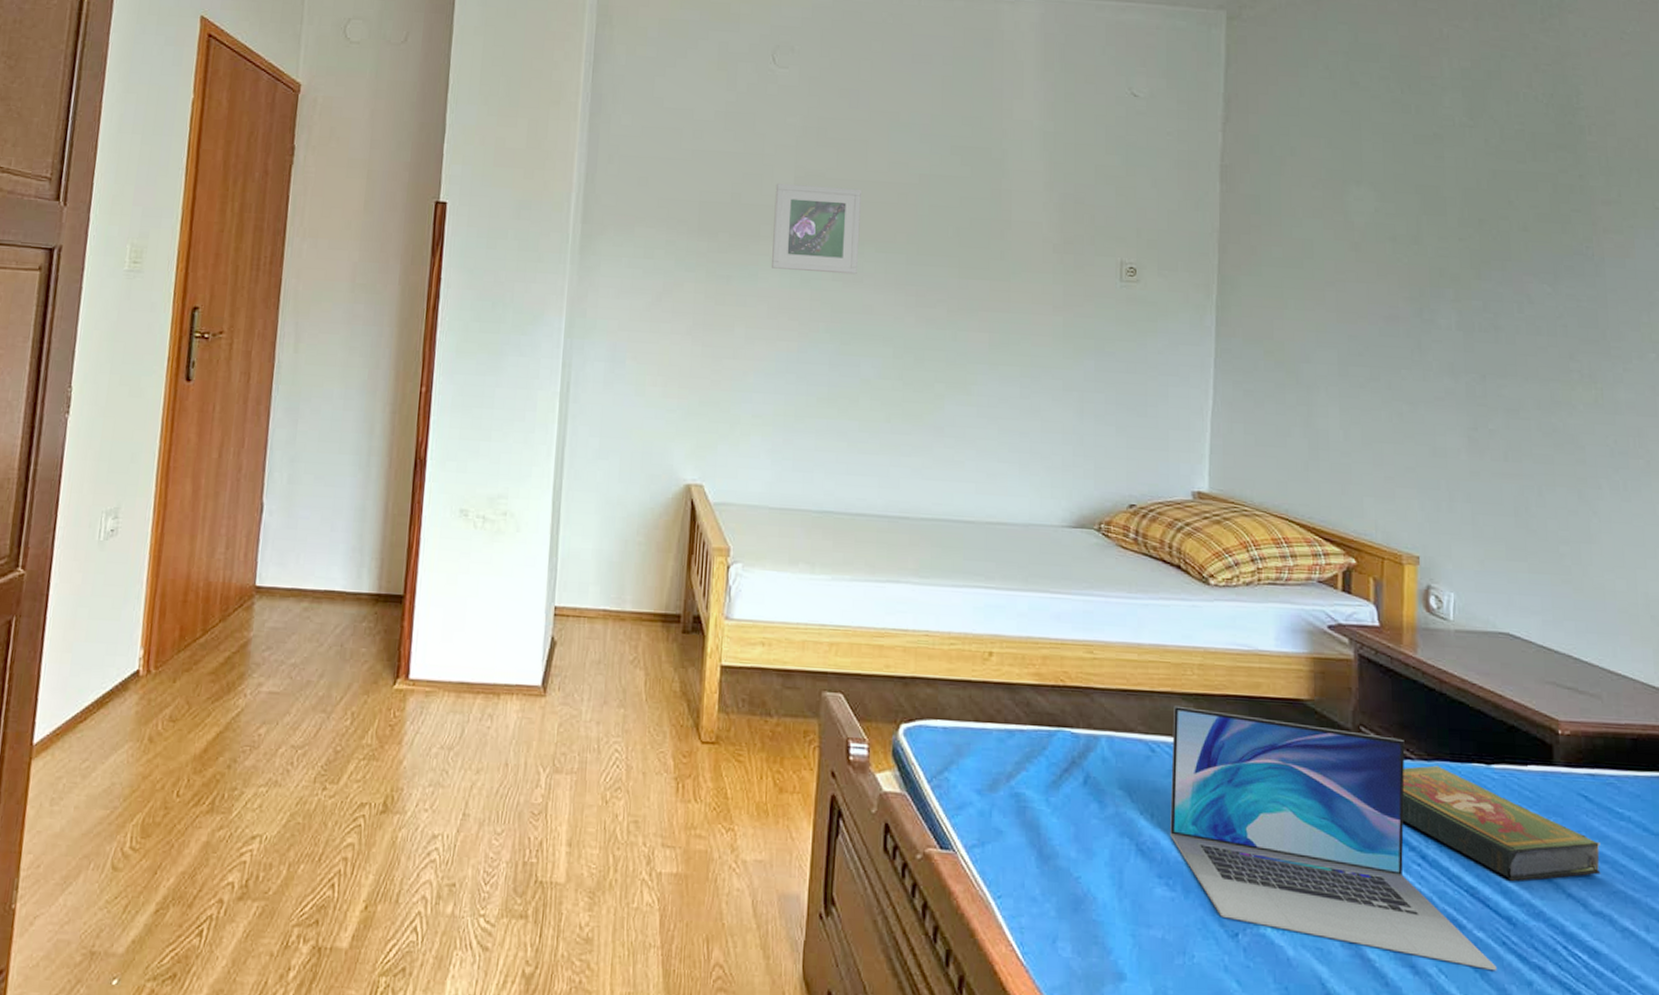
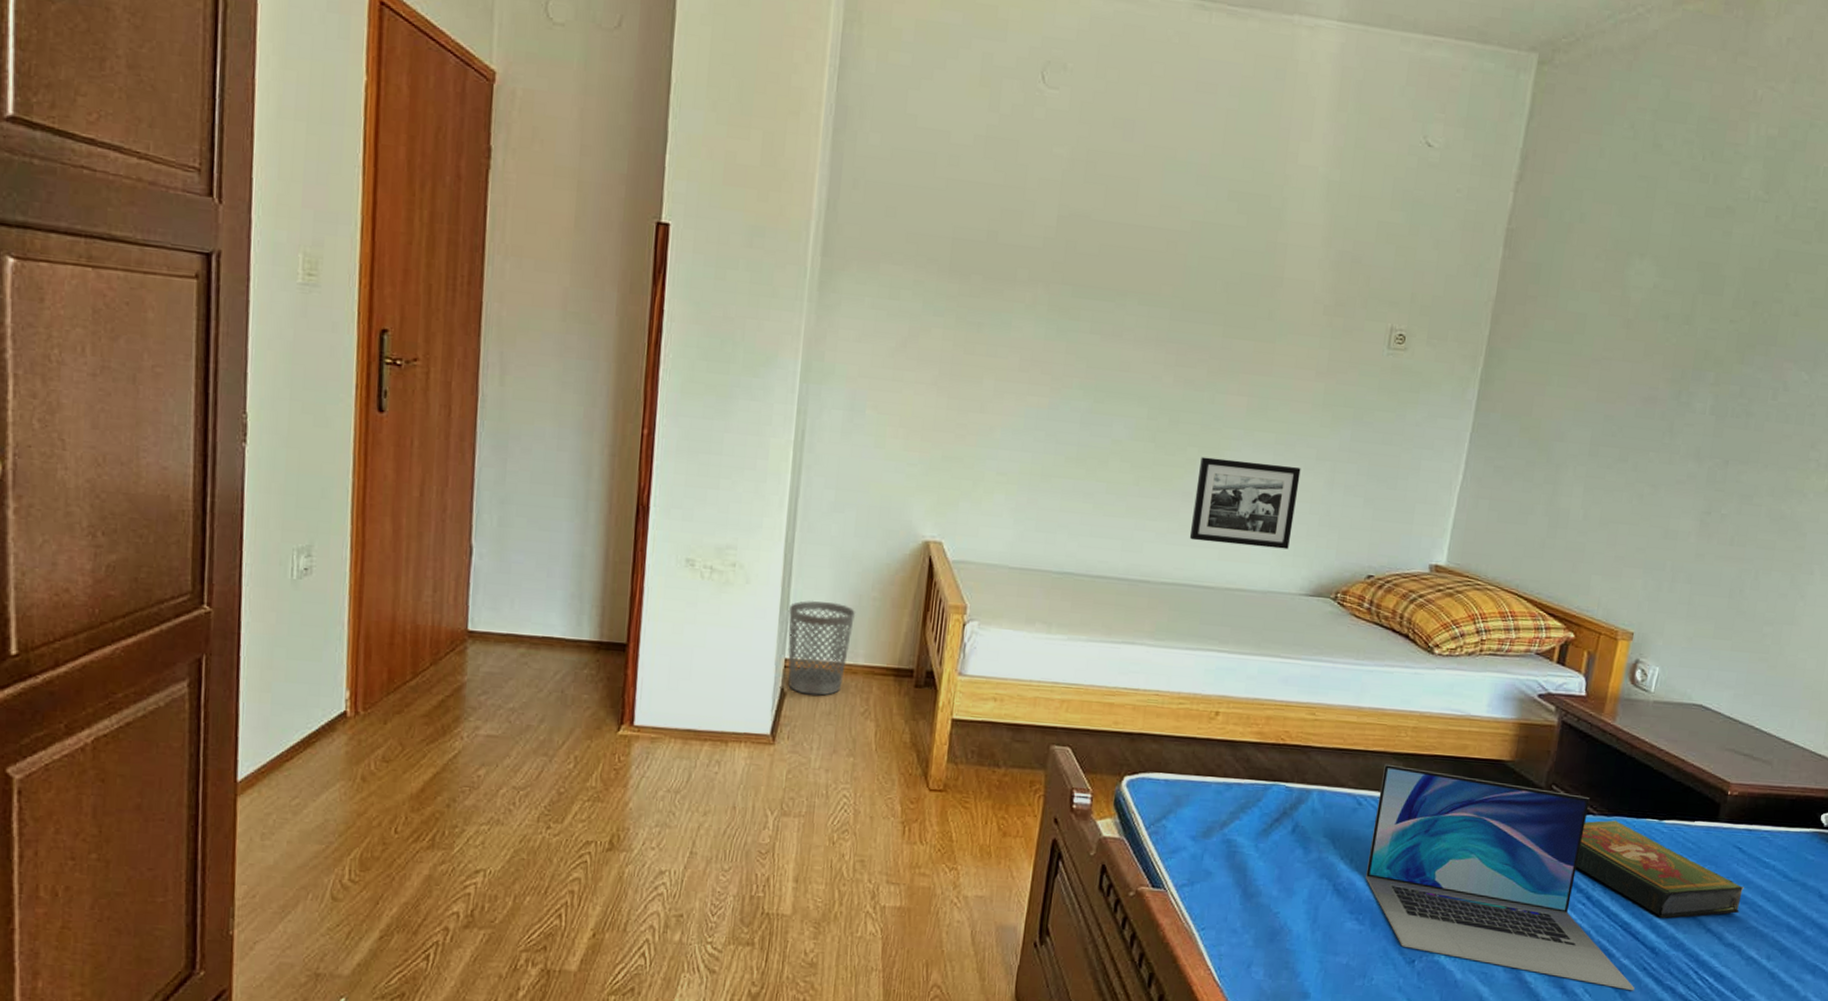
wastebasket: none [557,546,623,644] -> present [787,600,856,696]
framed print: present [770,184,861,275] -> none [1025,223,1129,328]
picture frame: none [944,392,1049,481] -> present [1189,456,1301,550]

